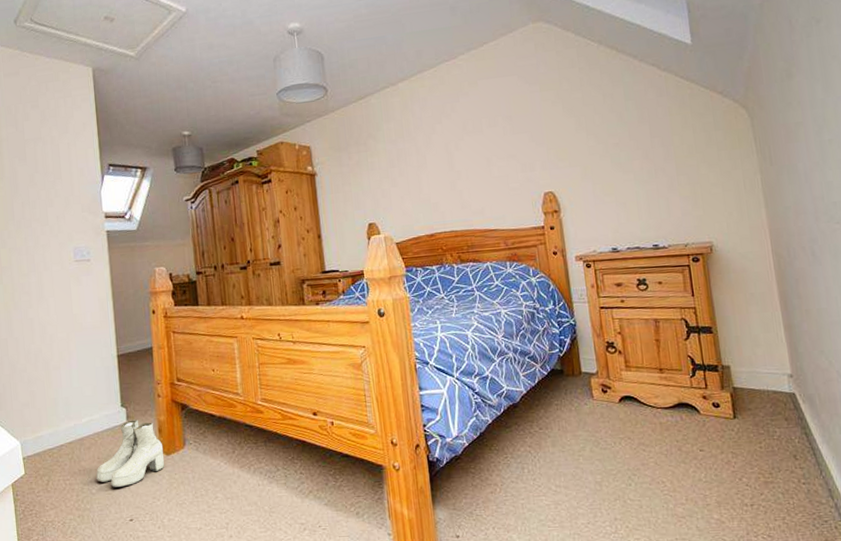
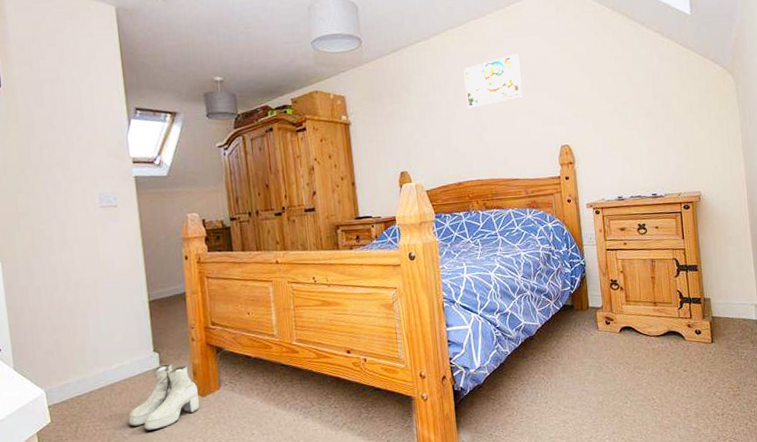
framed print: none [434,96,499,155] -> present [463,54,523,109]

